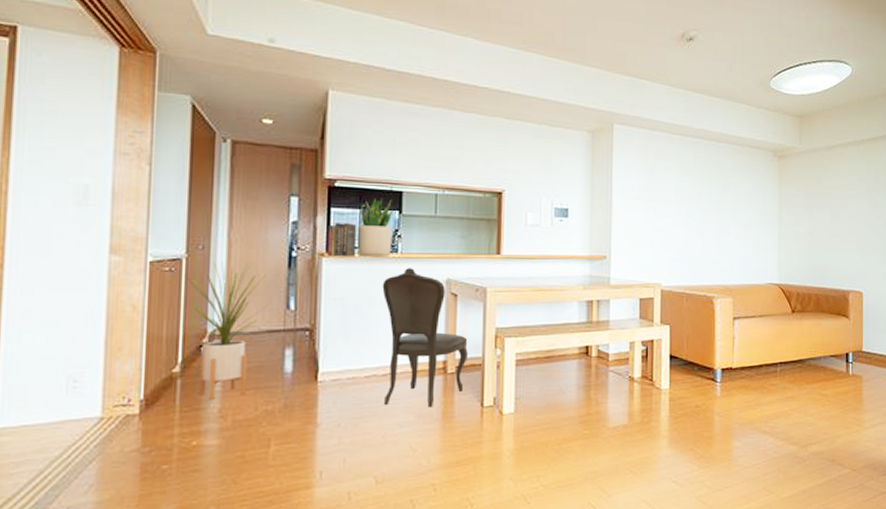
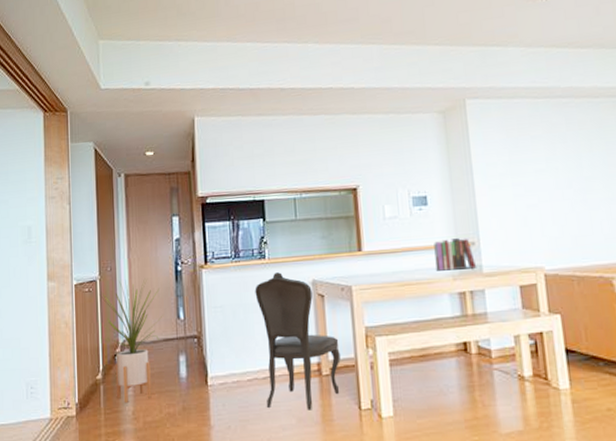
books: present [327,223,357,257] -> none [204,235,230,268]
planter: present [356,197,394,258] -> none [228,208,260,266]
books: none [569,250,606,280] -> present [434,237,477,271]

